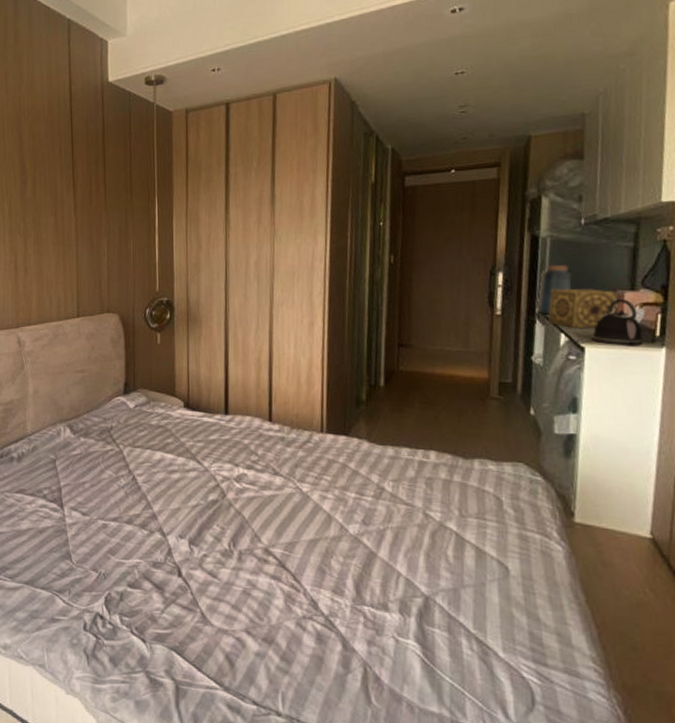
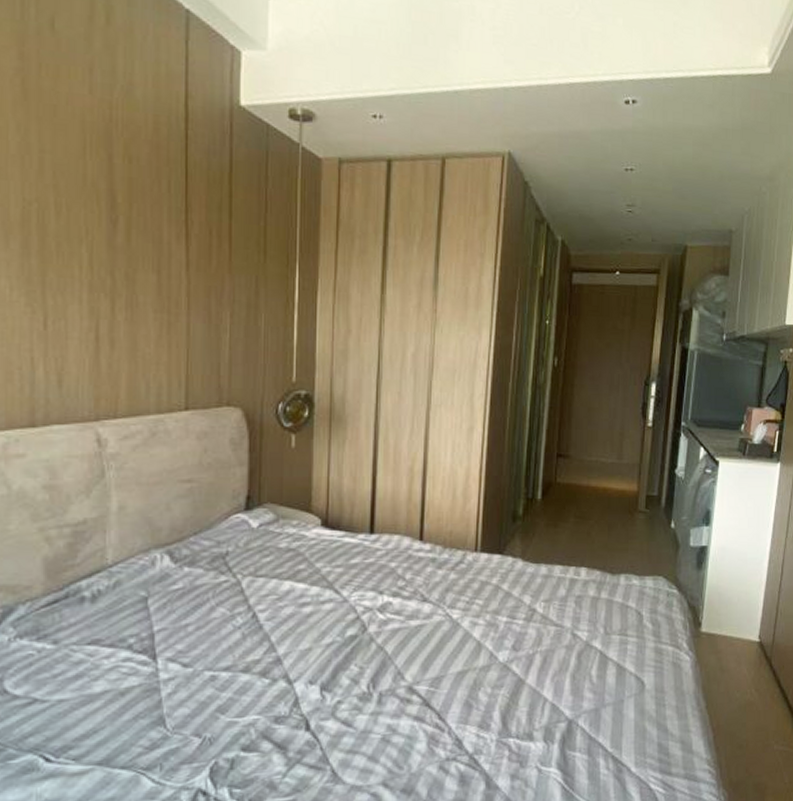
vase: present [536,264,573,315] -> none [681,377,714,428]
decorative box: present [548,288,618,329] -> none [691,402,747,443]
kettle: present [592,299,643,346] -> none [725,415,764,461]

